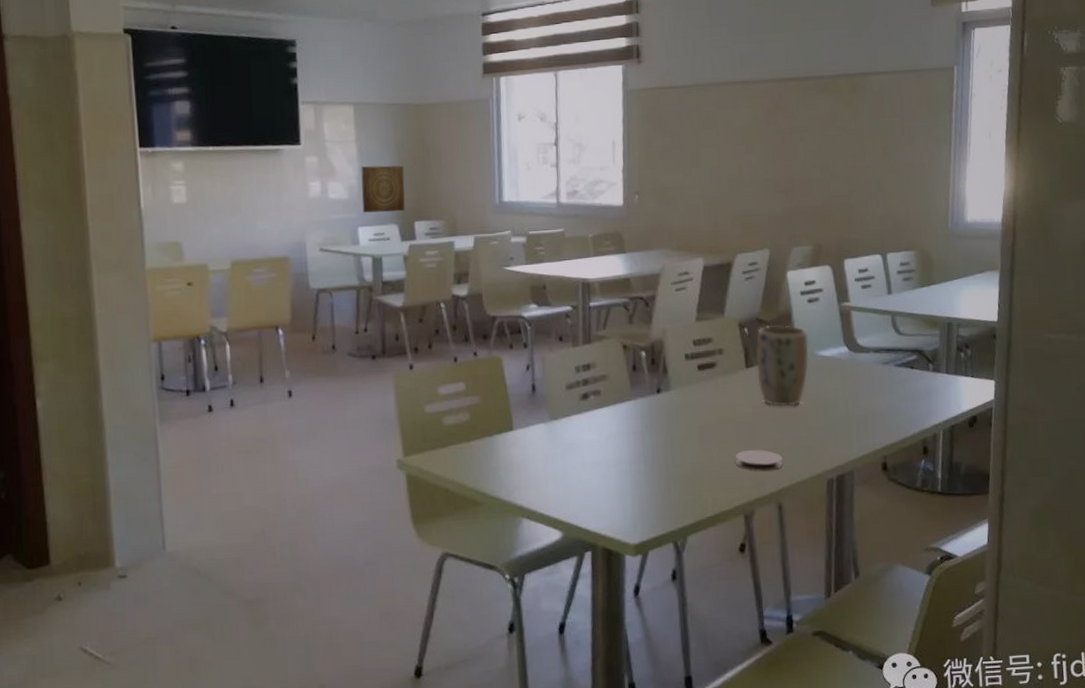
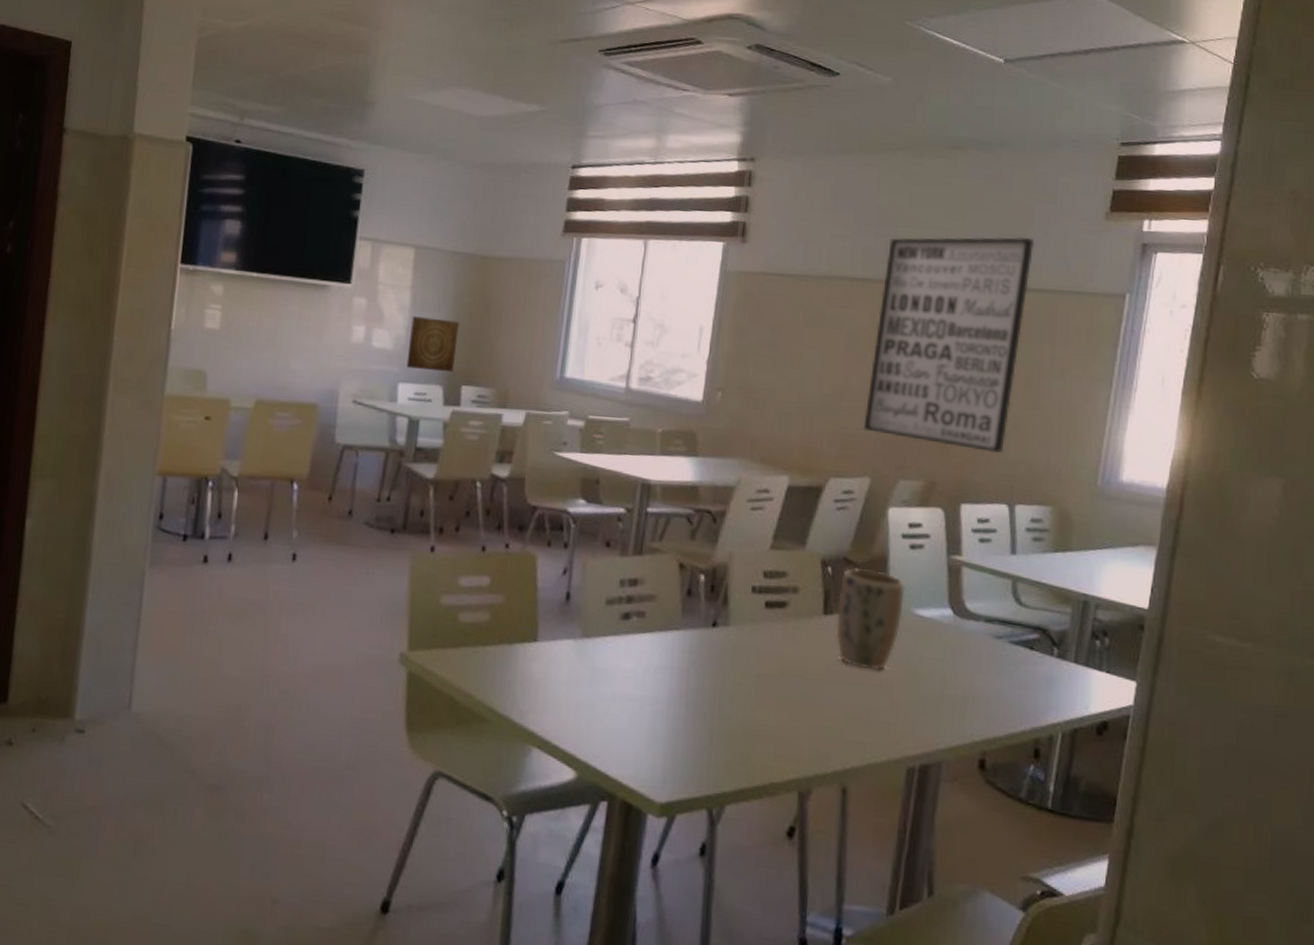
coaster: present [735,450,783,471] -> none [796,714,856,744]
wall art: none [758,29,878,214] -> present [863,236,1035,454]

